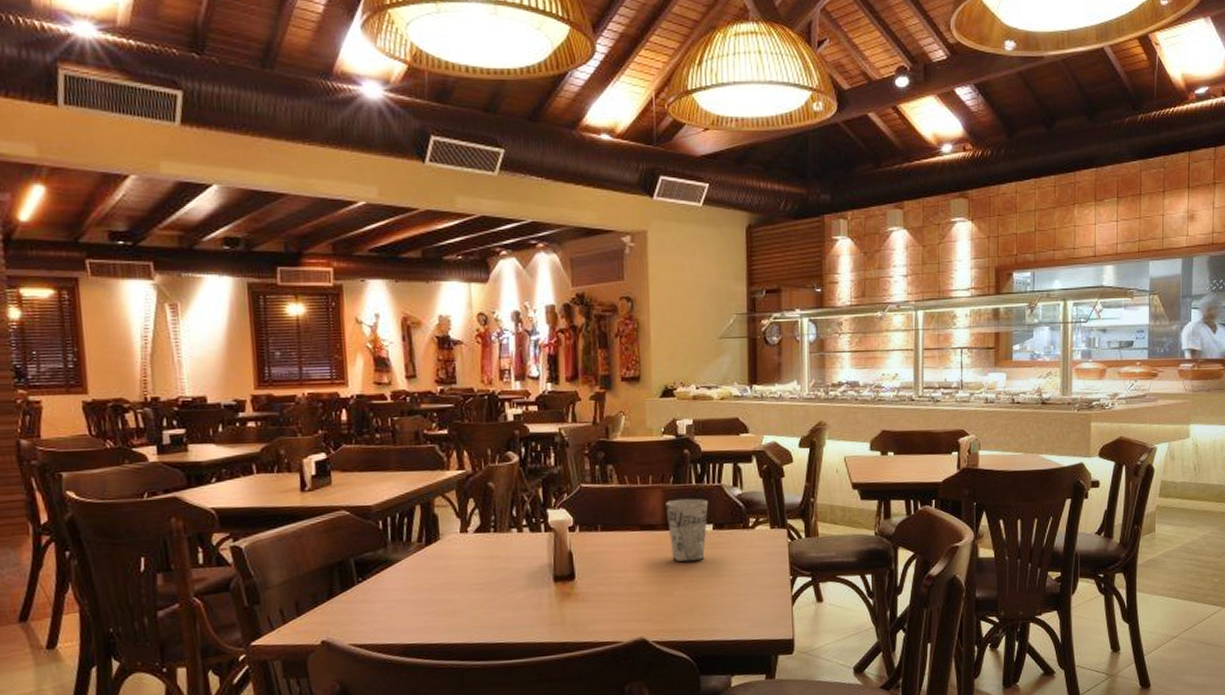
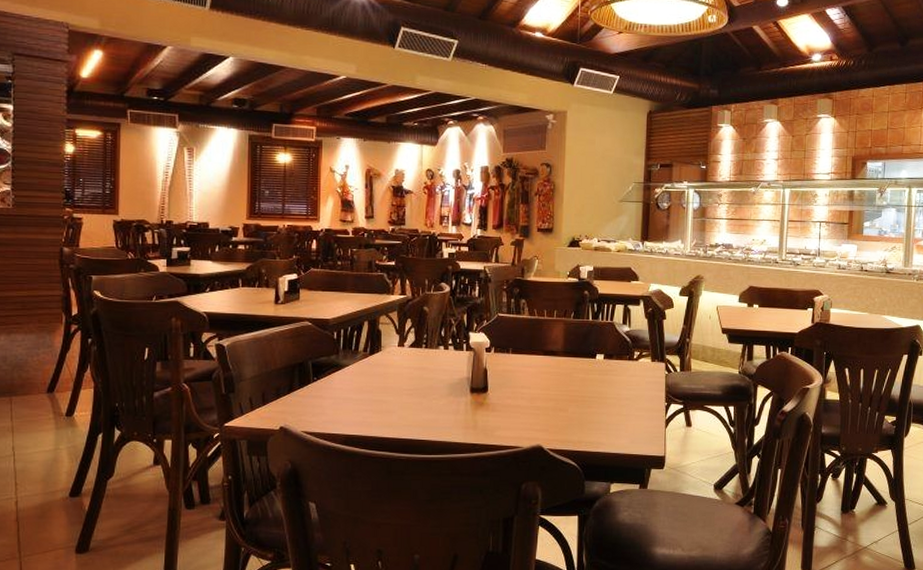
cup: present [665,498,709,563] -> none [566,331,602,385]

